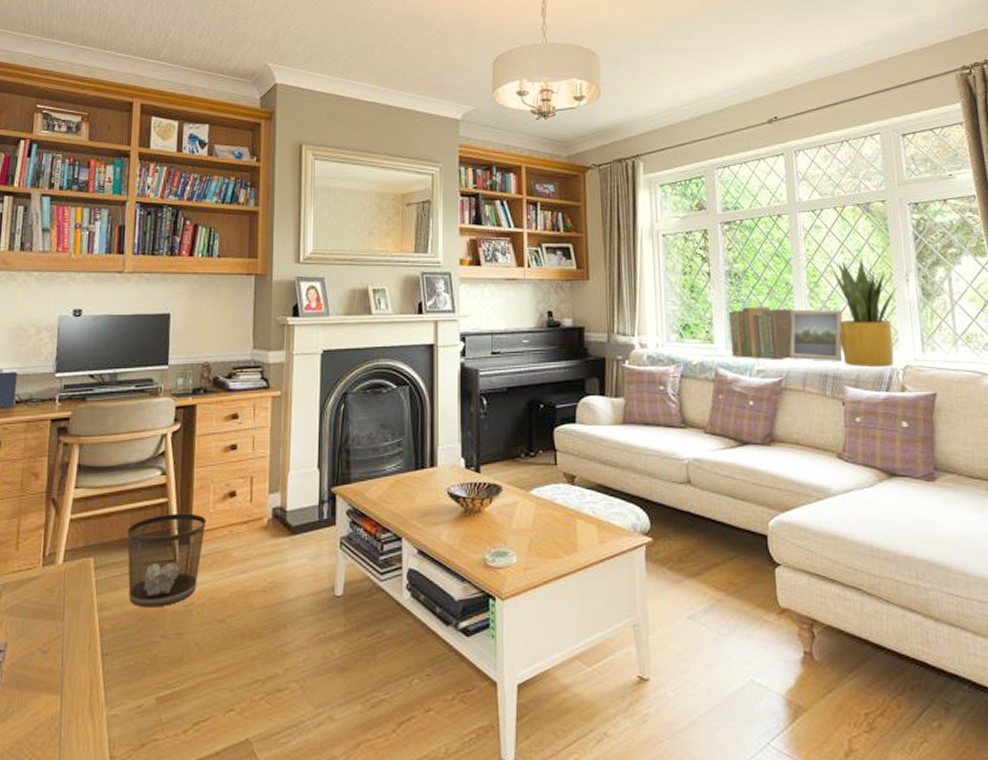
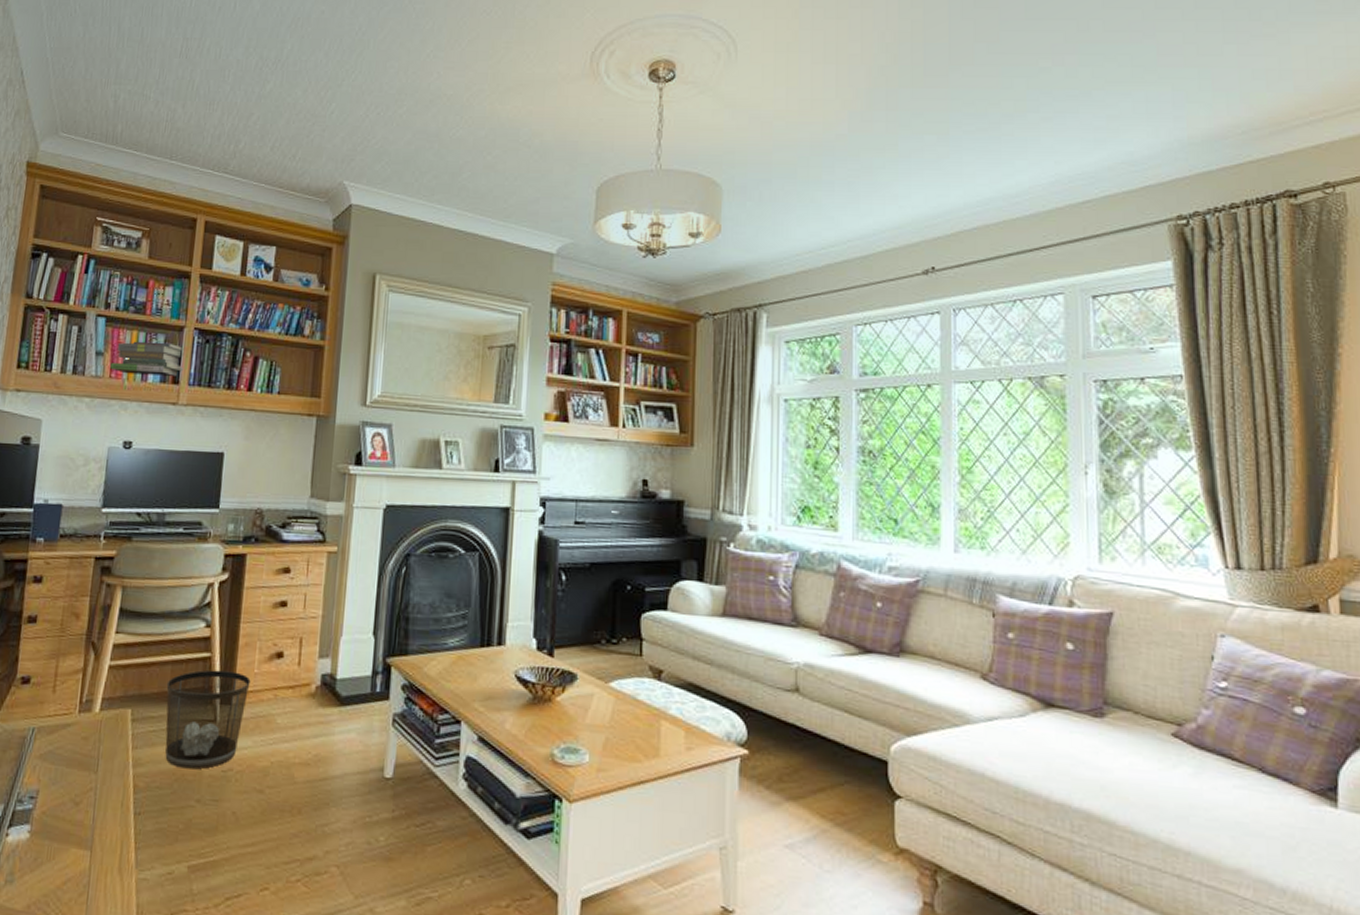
books: none [57,216,127,247] -> present [110,341,183,376]
books: present [729,307,794,359] -> none [859,491,940,556]
picture frame: present [788,309,843,361] -> none [928,498,1000,564]
planter: present [830,257,898,366] -> none [988,441,1073,575]

